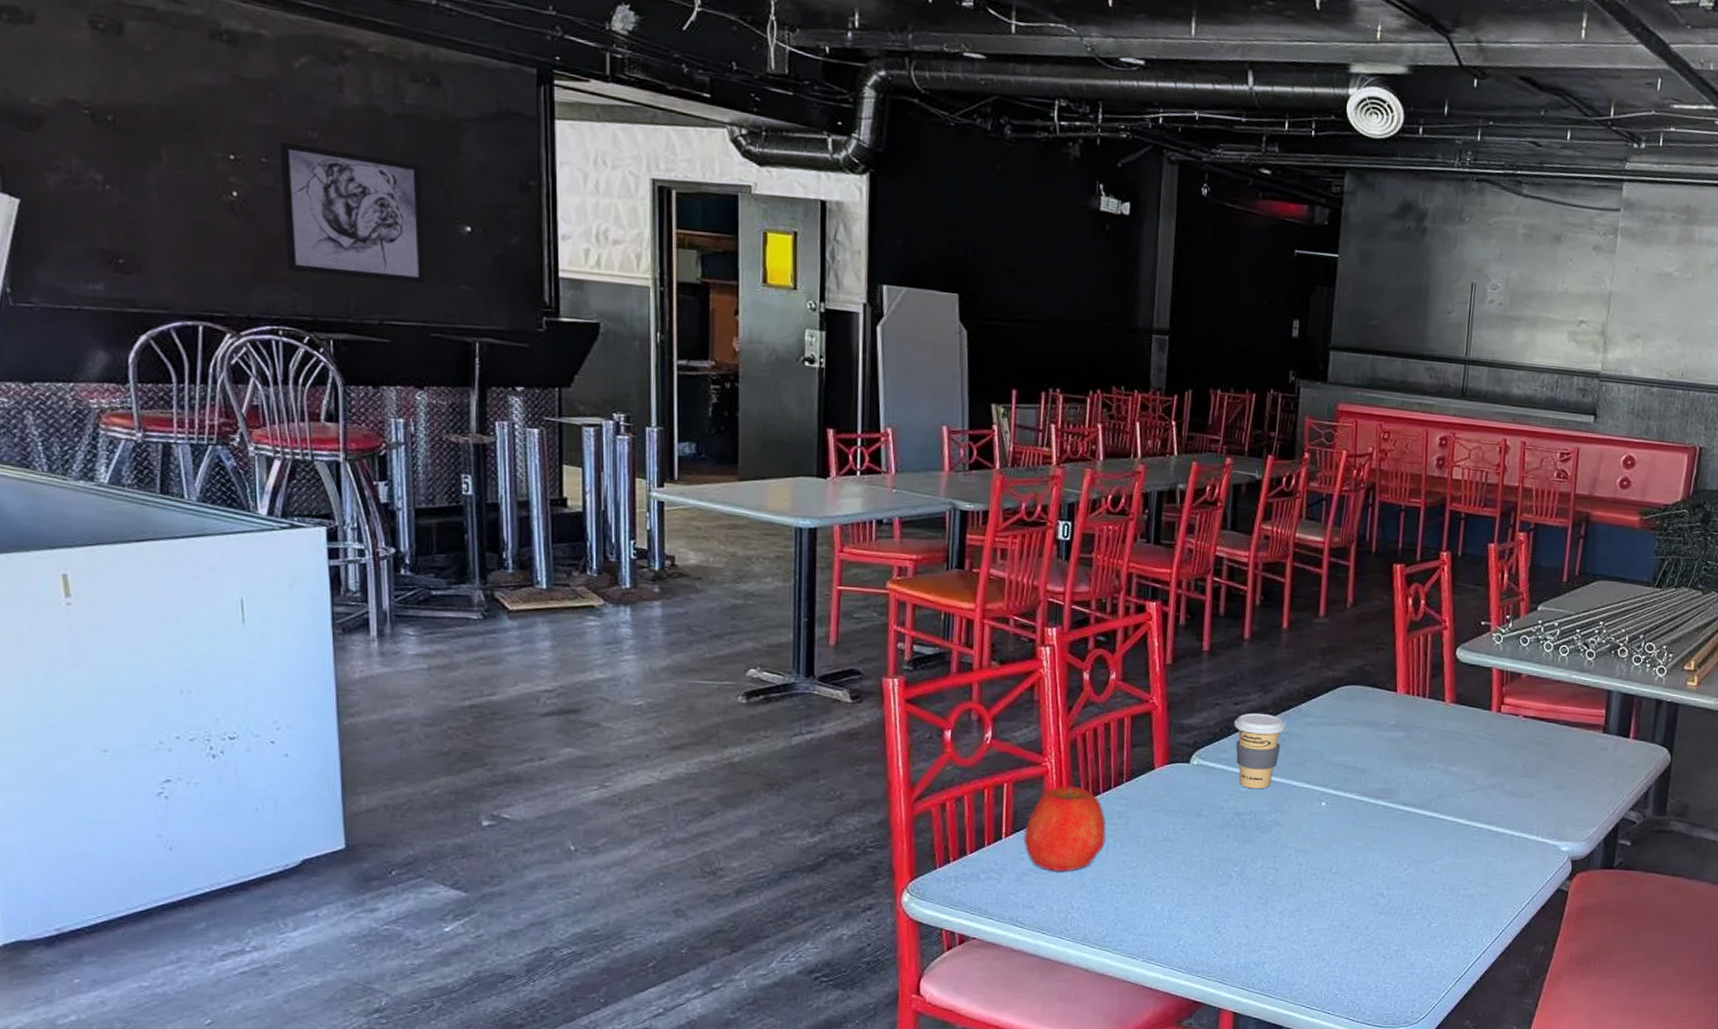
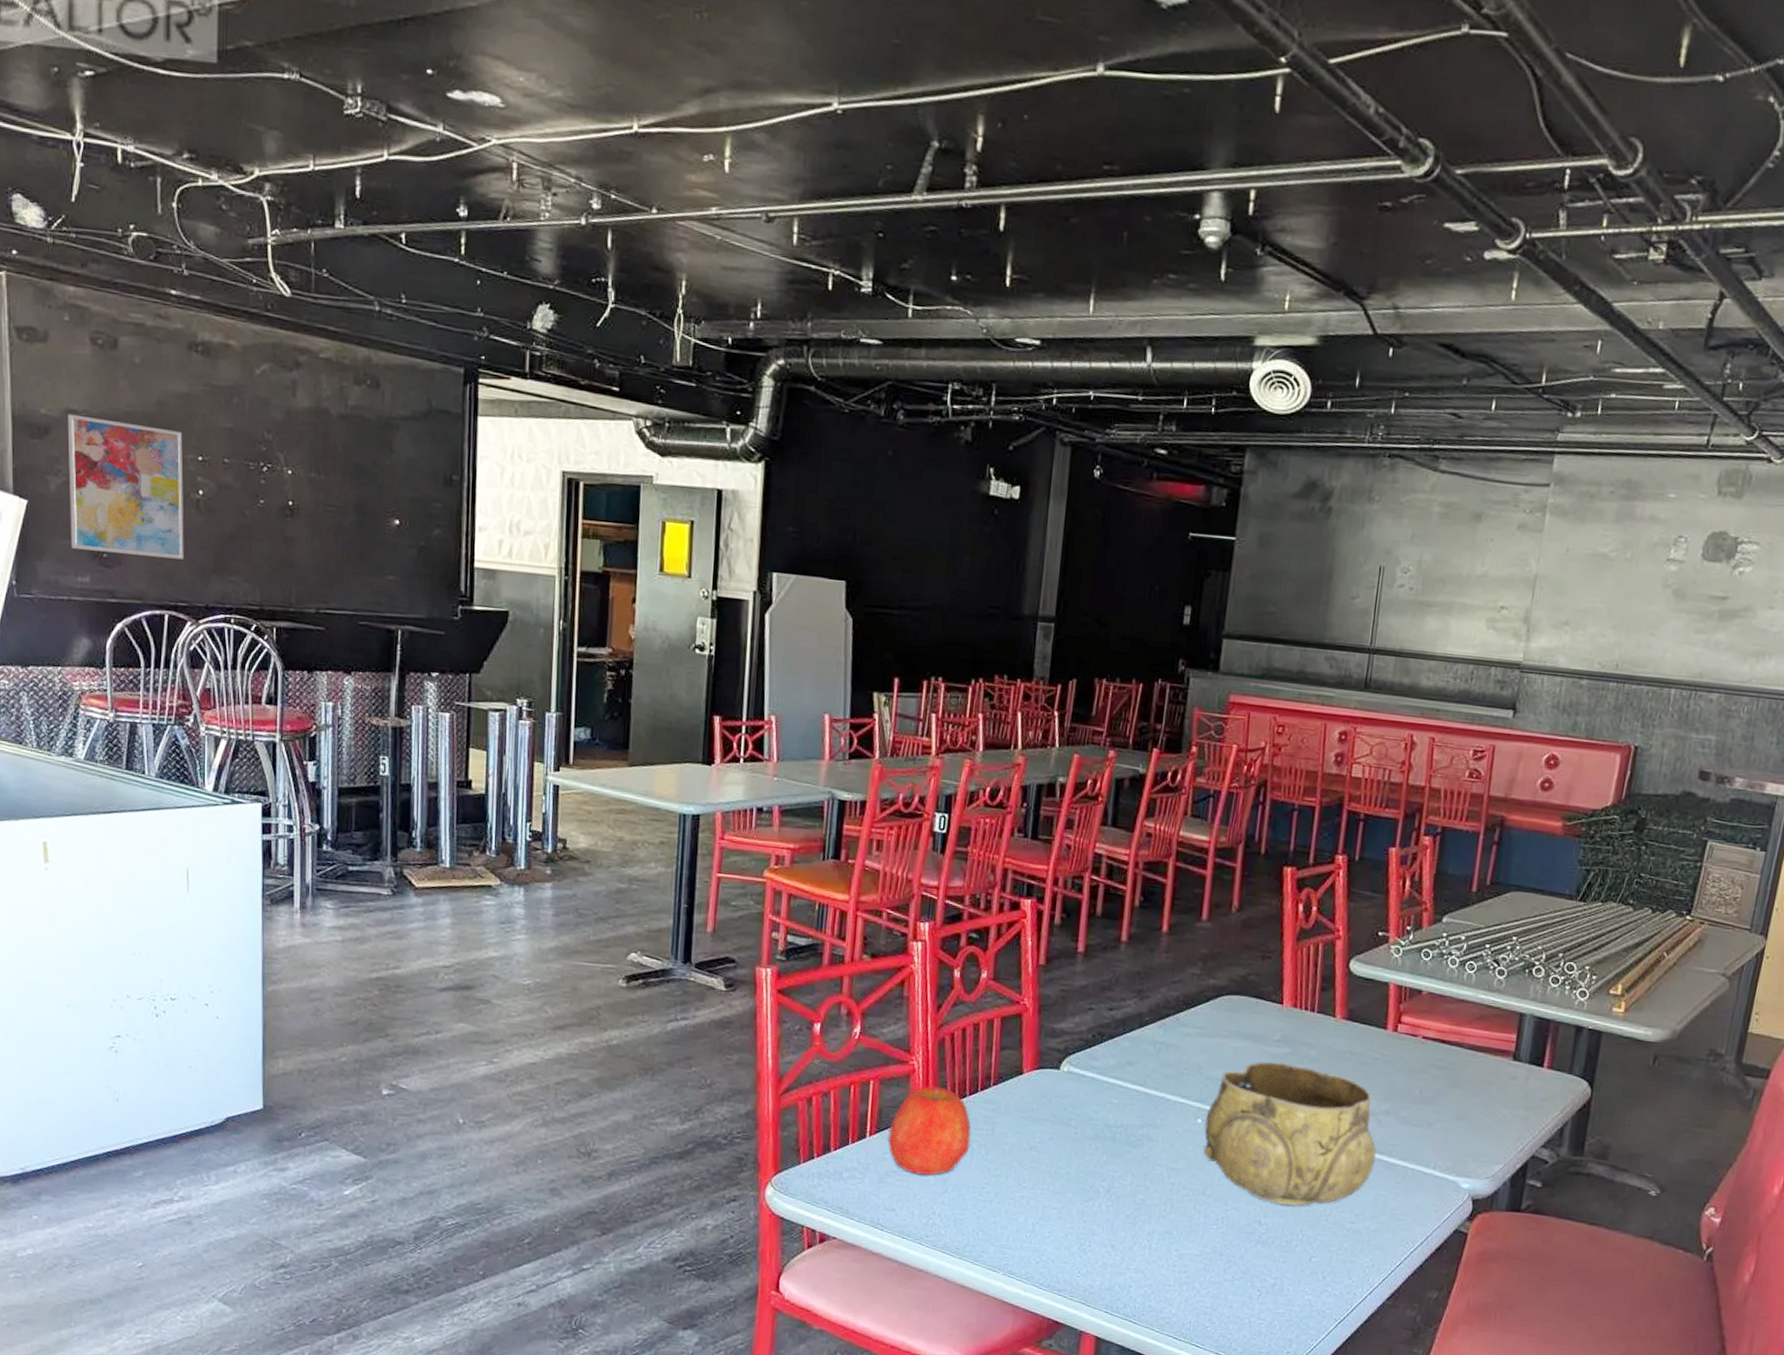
wall art: none [65,104,218,266] -> present [67,414,184,560]
wall art: present [280,141,426,284] -> none [239,443,360,574]
coffee cup: present [1233,712,1286,789] -> none [1107,1019,1162,1101]
decorative bowl: none [1328,745,1486,878] -> present [1203,1061,1377,1207]

